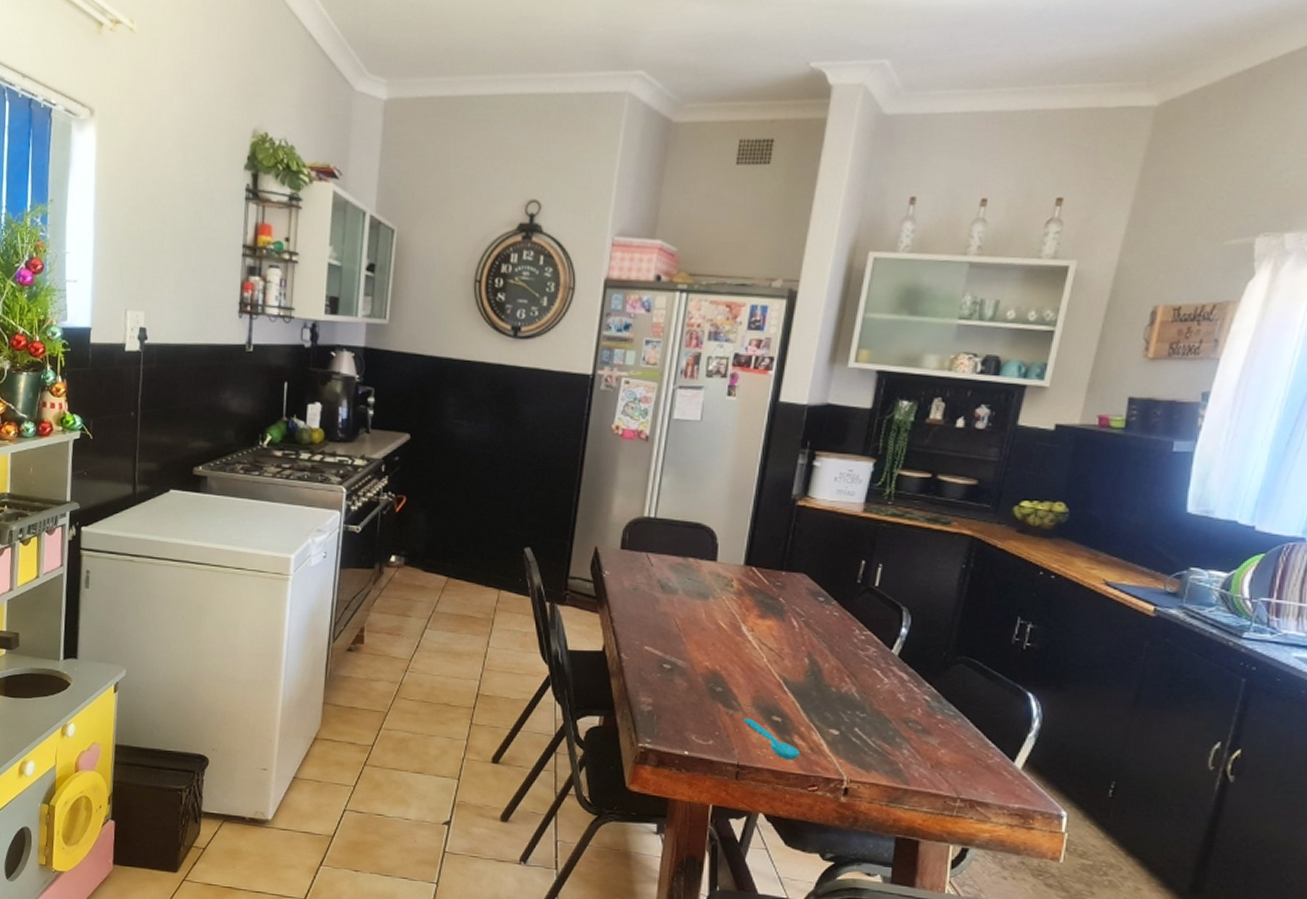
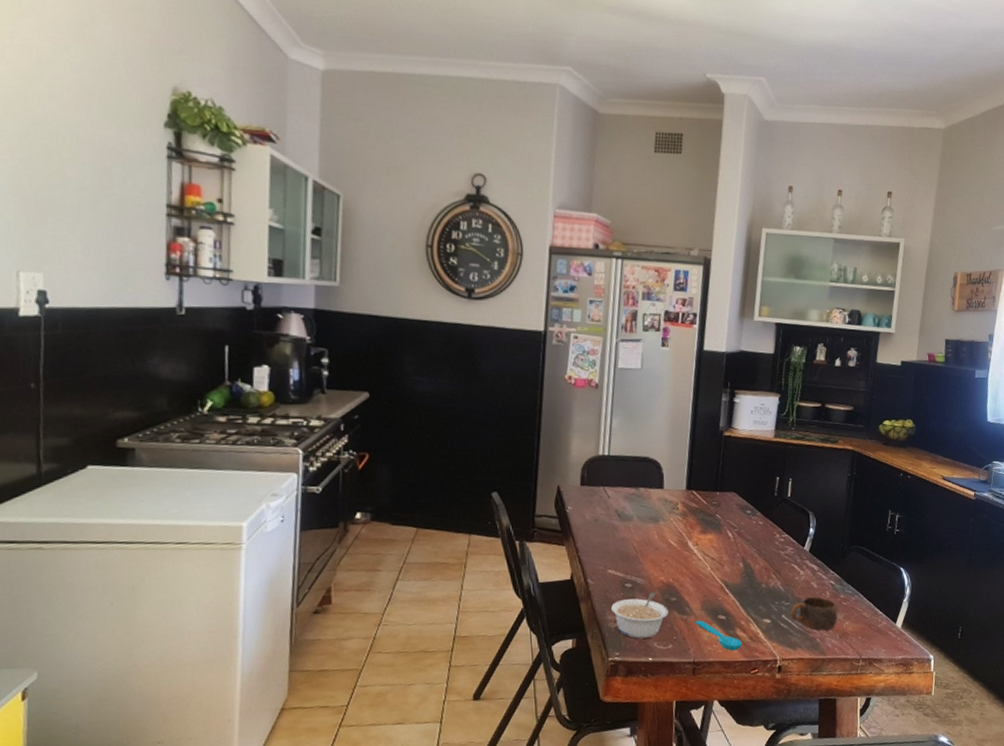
legume: none [646,677,712,729] -> present [611,591,668,639]
cup: none [865,712,931,755] -> present [790,596,838,630]

